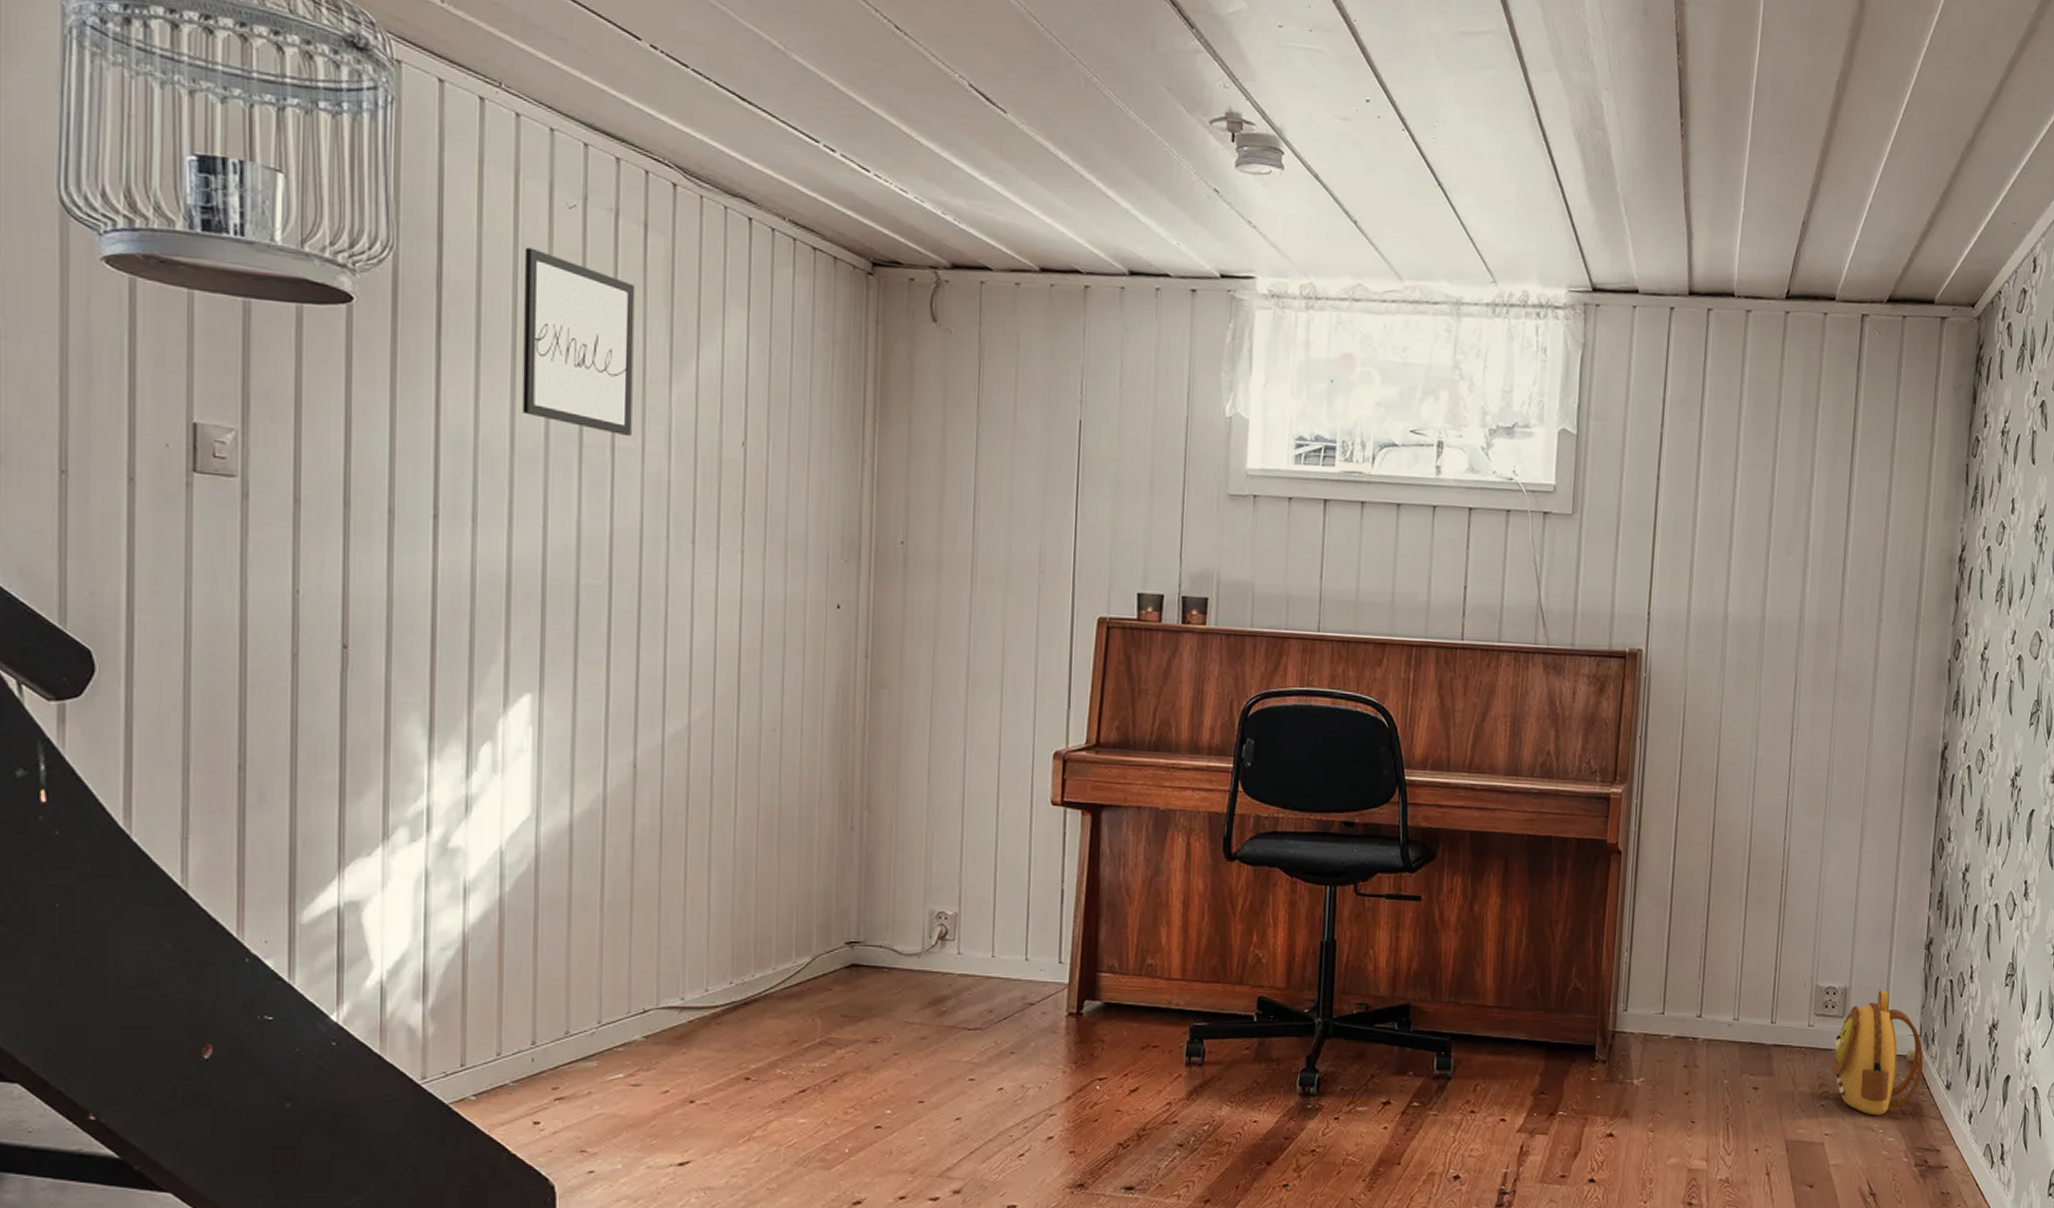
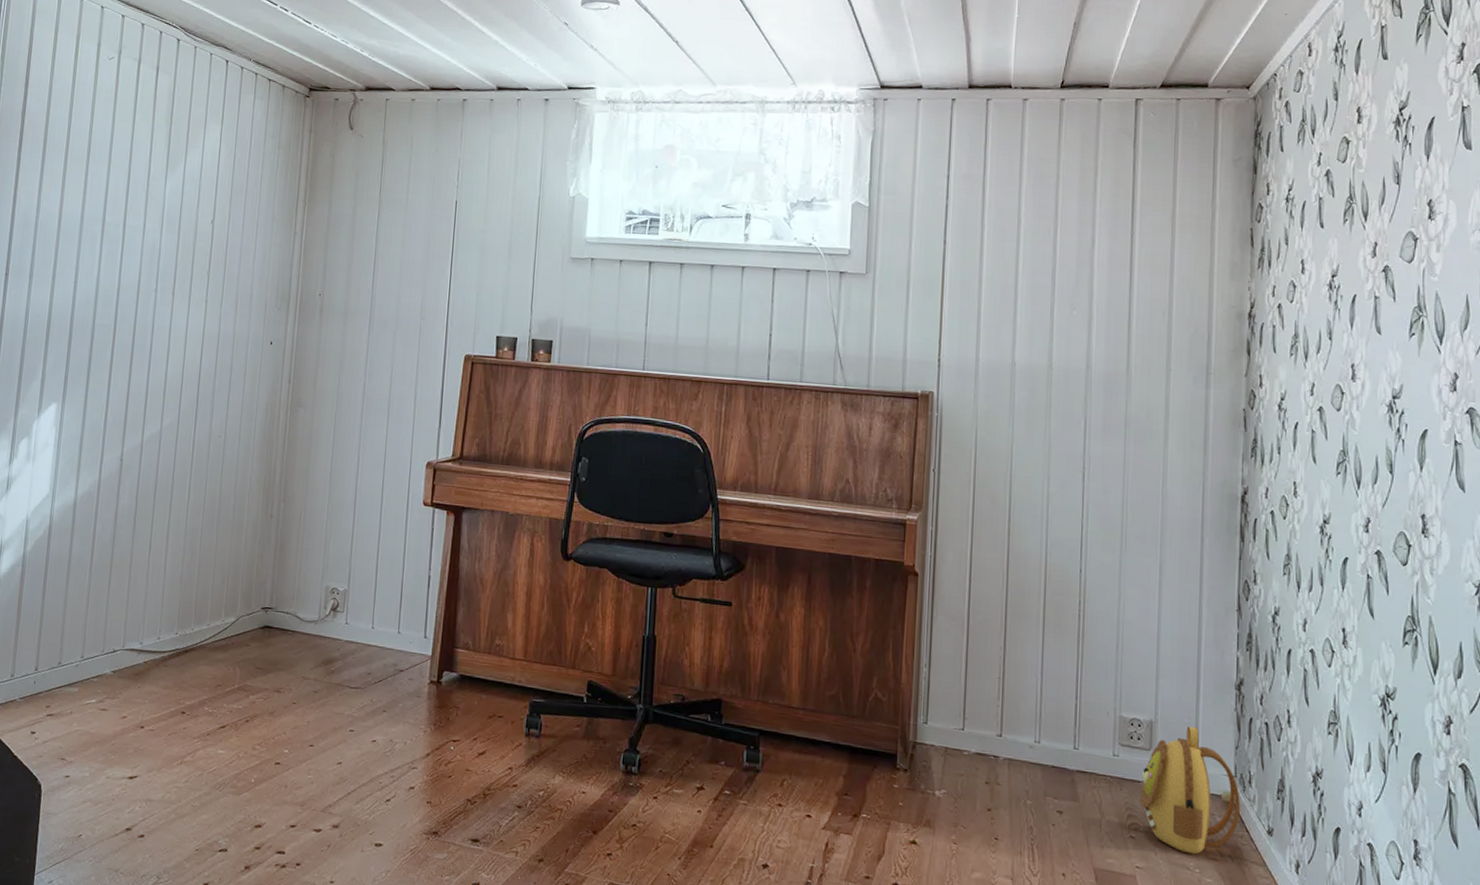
wall art: present [522,247,636,437] -> none [68,87,148,218]

